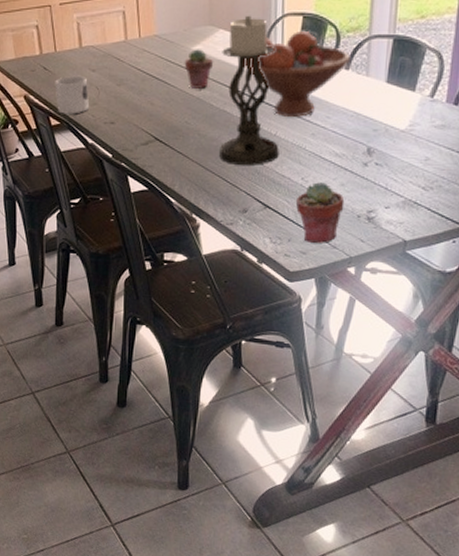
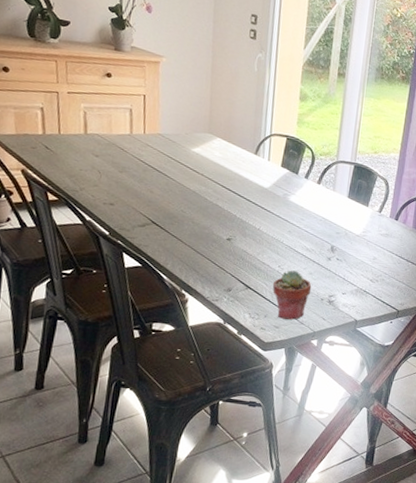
mug: present [55,75,90,114] -> none [55,157,91,193]
potted succulent: present [184,49,214,89] -> none [183,150,211,184]
candle holder: present [219,15,279,165] -> none [210,130,263,253]
fruit bowl: present [244,30,350,117] -> none [236,148,322,217]

